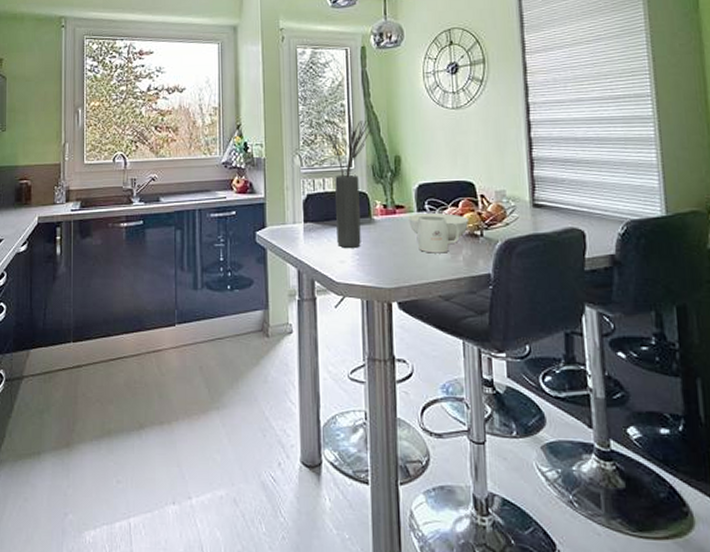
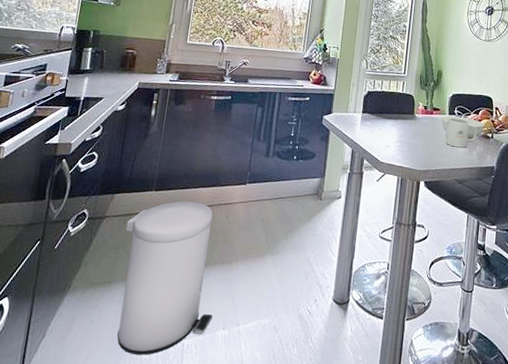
pedal bin: none [47,351,159,538] -> present [117,201,213,355]
vase: present [328,116,373,248] -> none [385,35,426,137]

